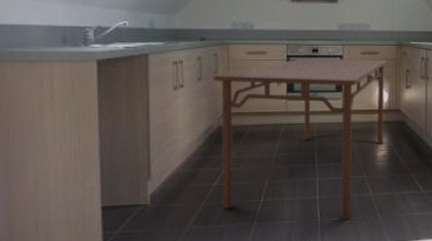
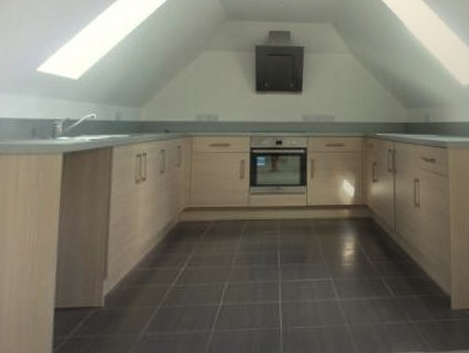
dining table: present [213,58,388,220] -> none [175,150,354,329]

